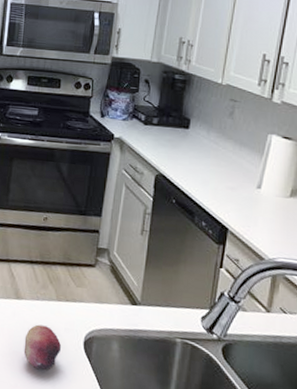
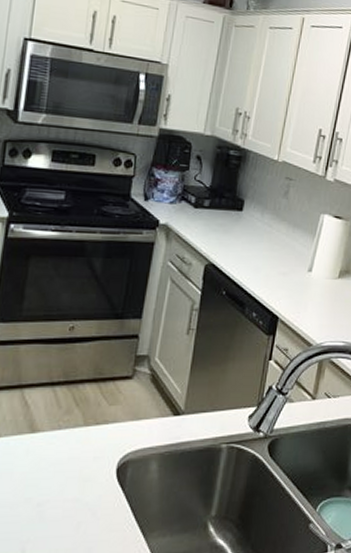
fruit: present [23,324,61,370] -> none [39,459,88,513]

